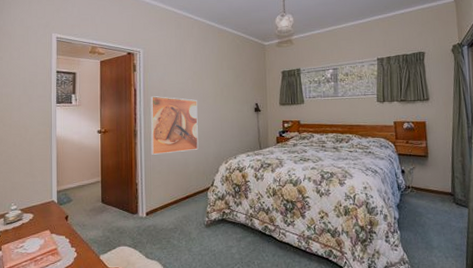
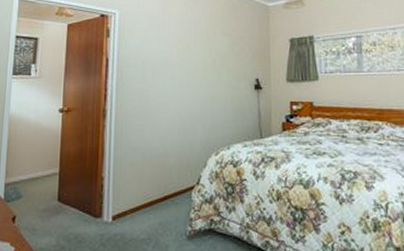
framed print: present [150,96,199,155] -> none [122,68,182,141]

